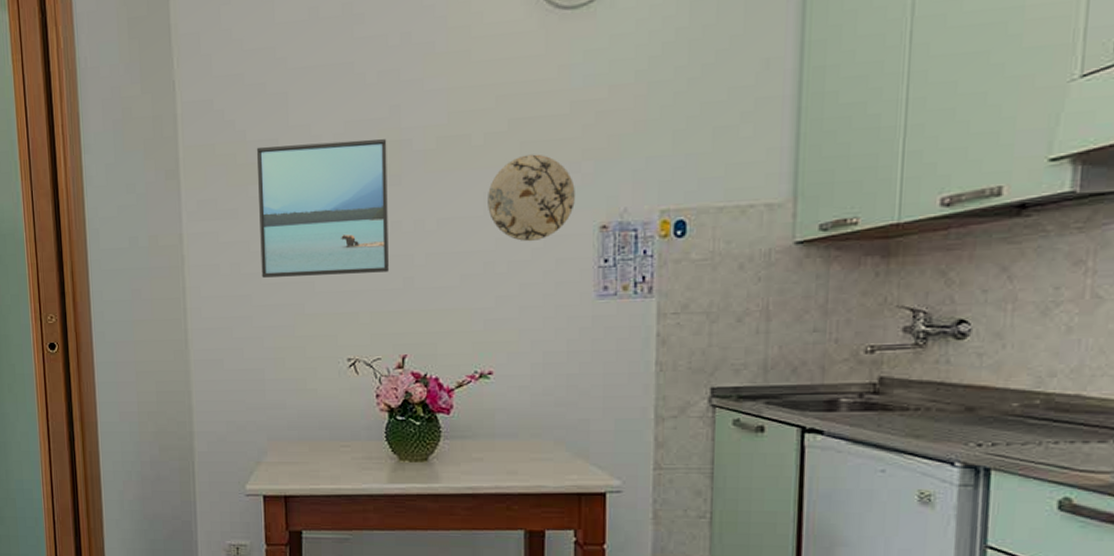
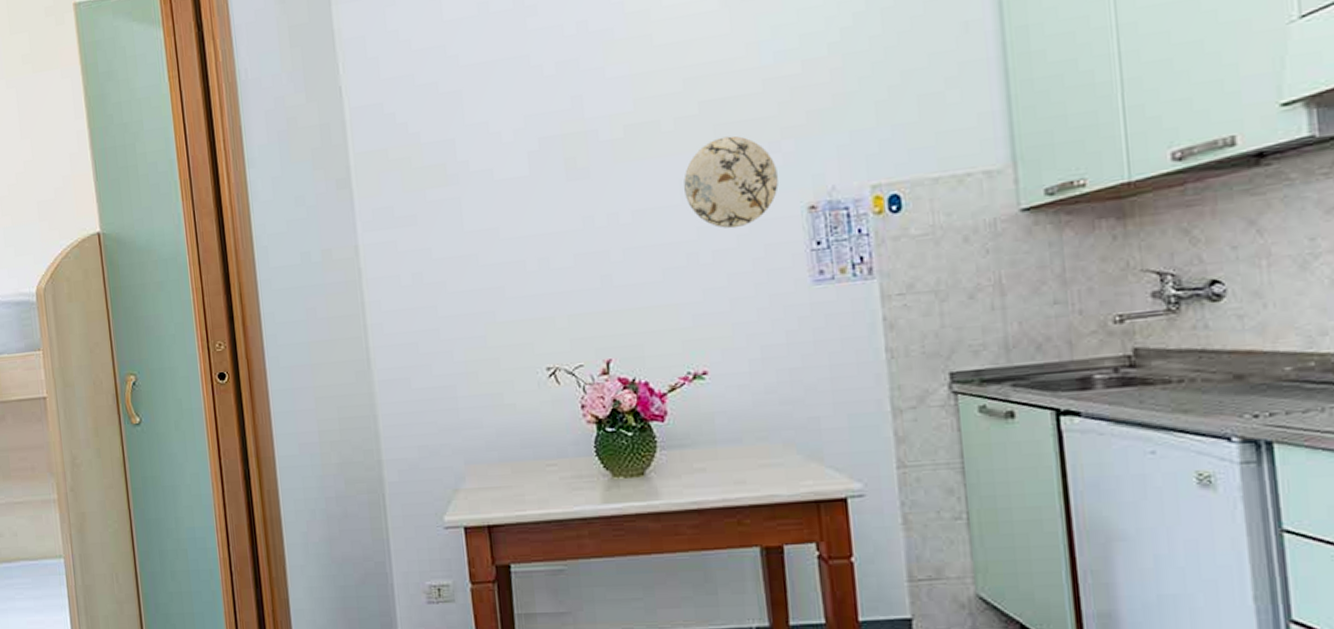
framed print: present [256,139,389,278] -> none [432,131,584,286]

